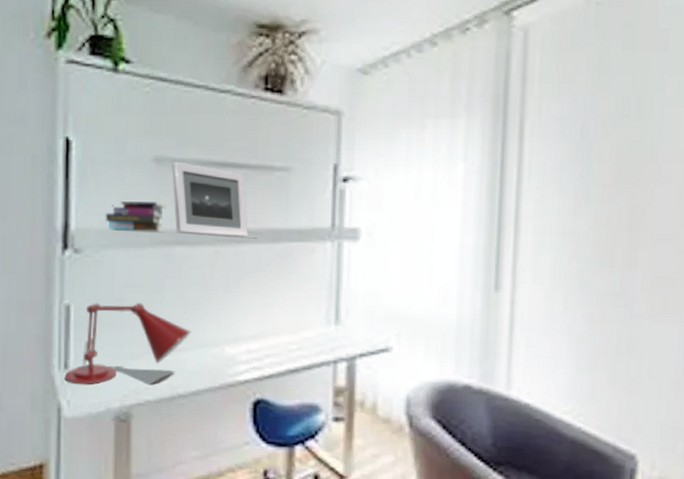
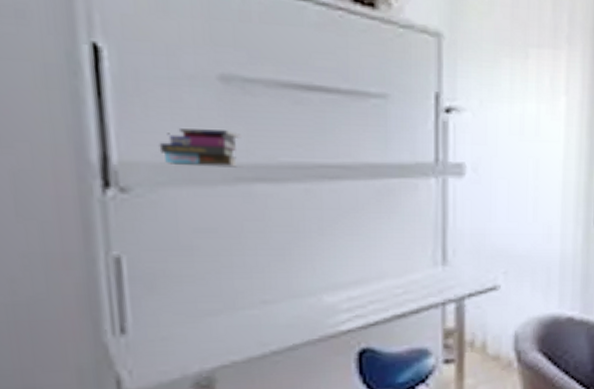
desk lamp: present [64,303,192,385] -> none [121,251,282,351]
picture frame: present [172,161,248,237] -> none [244,81,343,173]

